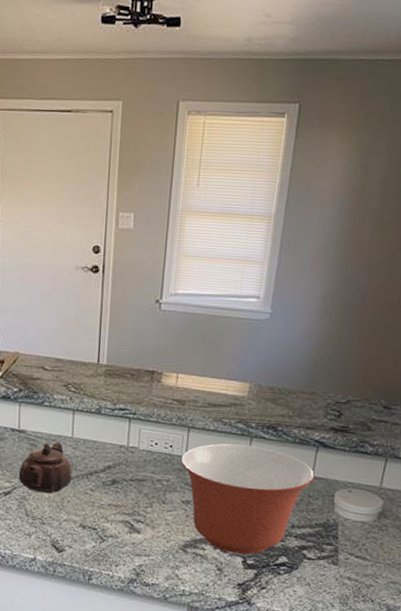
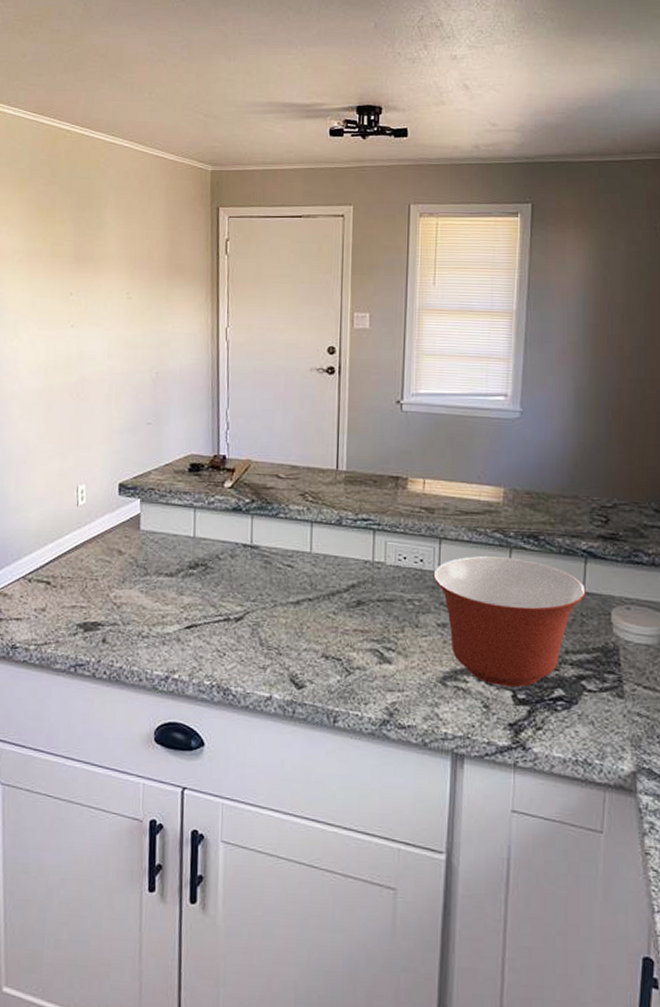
teapot: present [18,442,72,494] -> none [251,558,312,618]

